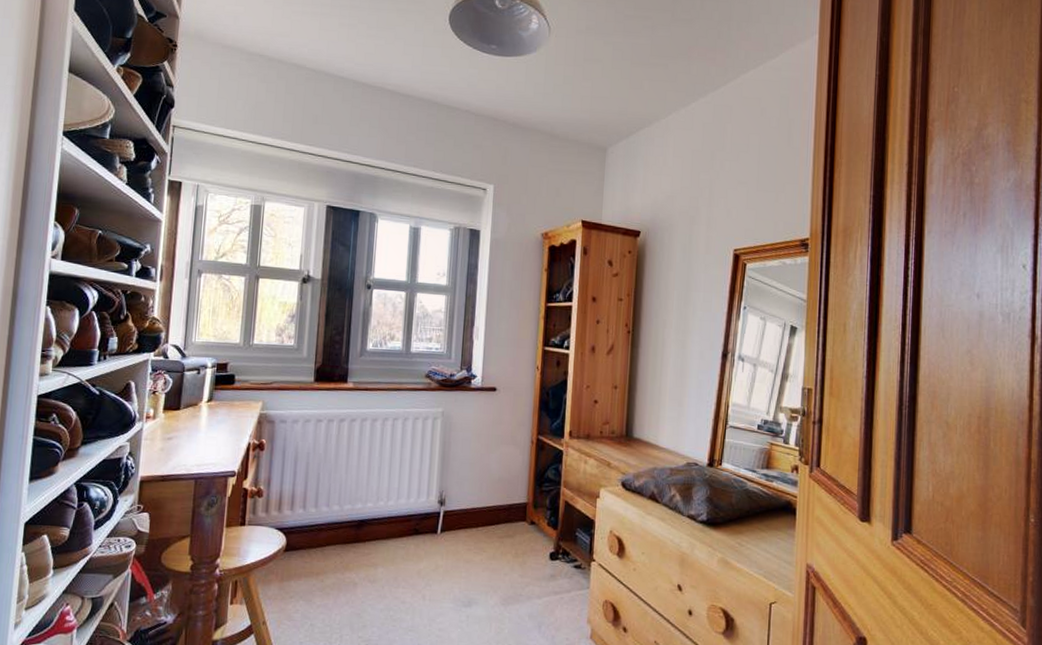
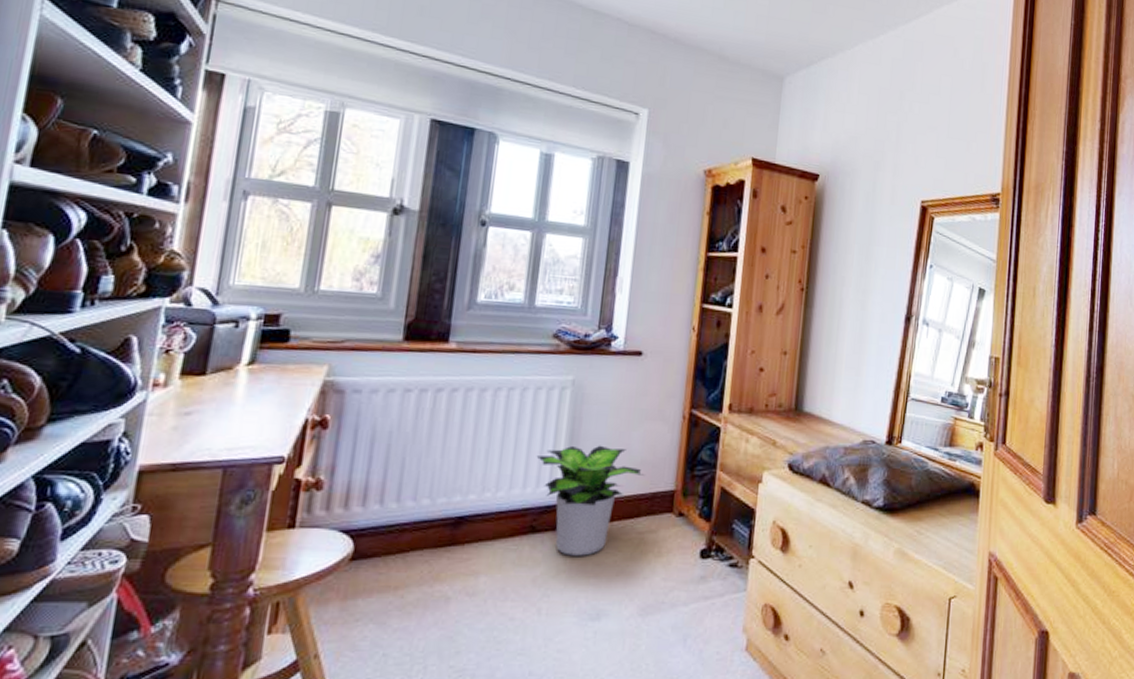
potted plant: none [416,464,502,555] -> present [536,445,645,556]

